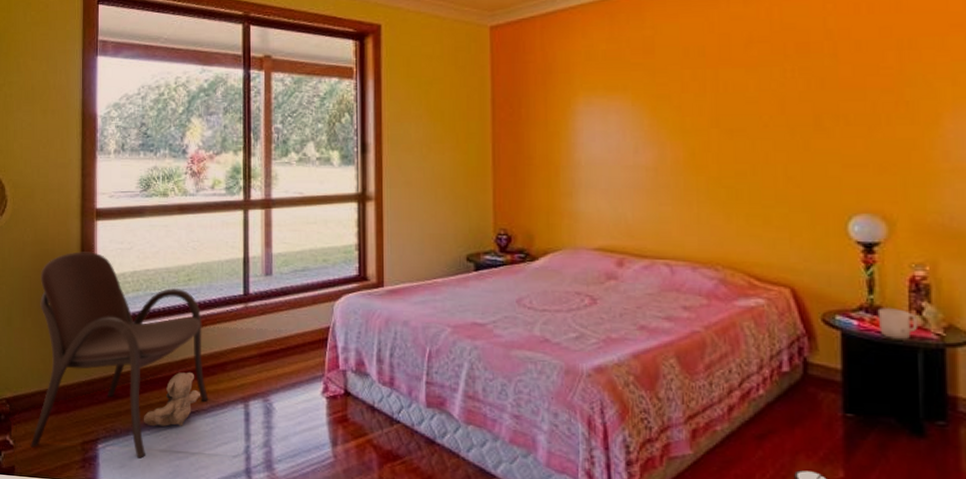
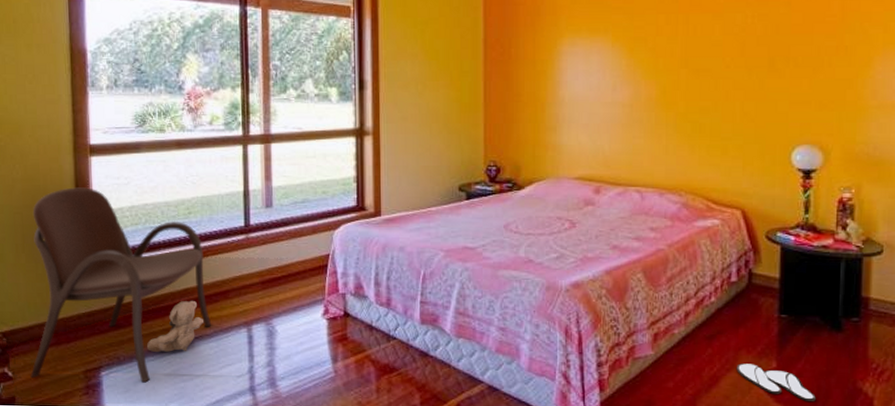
mug: present [877,308,919,339] -> none [811,225,843,251]

